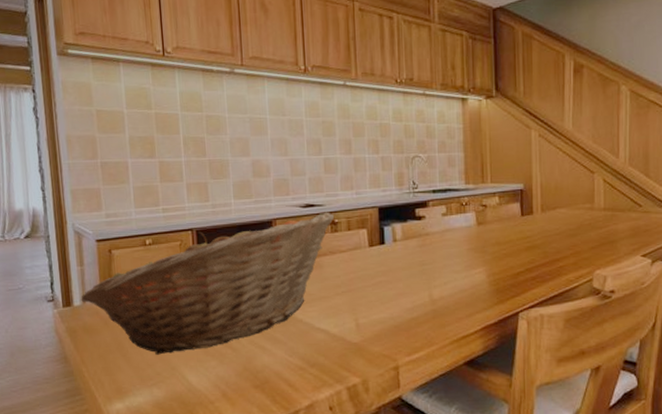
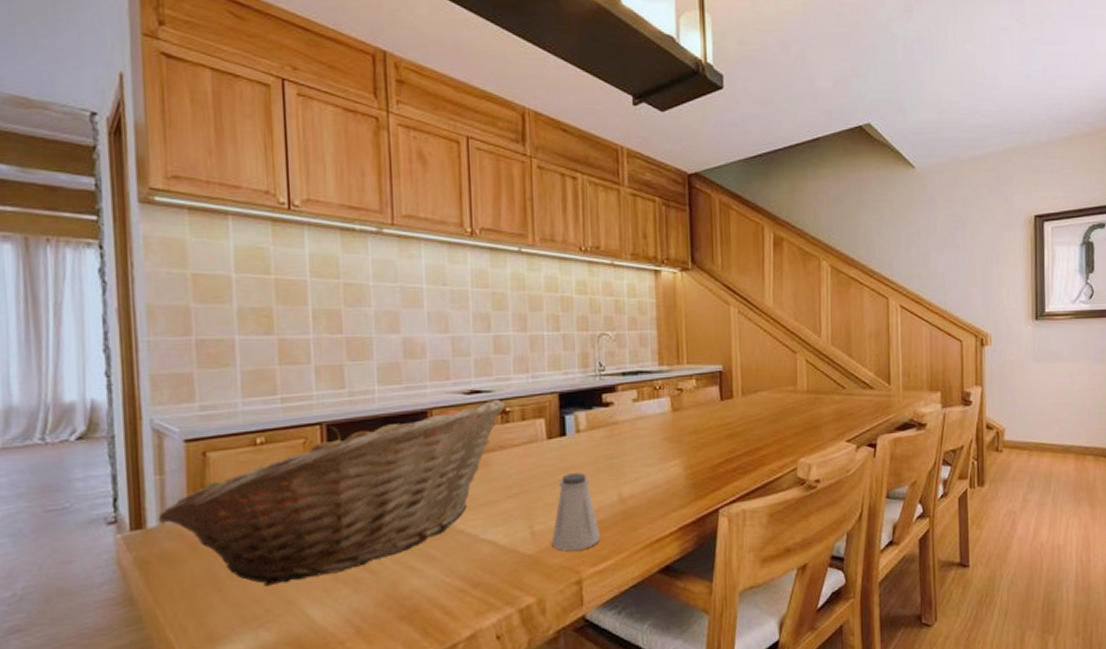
saltshaker: none [373,276,414,342] -> present [551,473,600,552]

